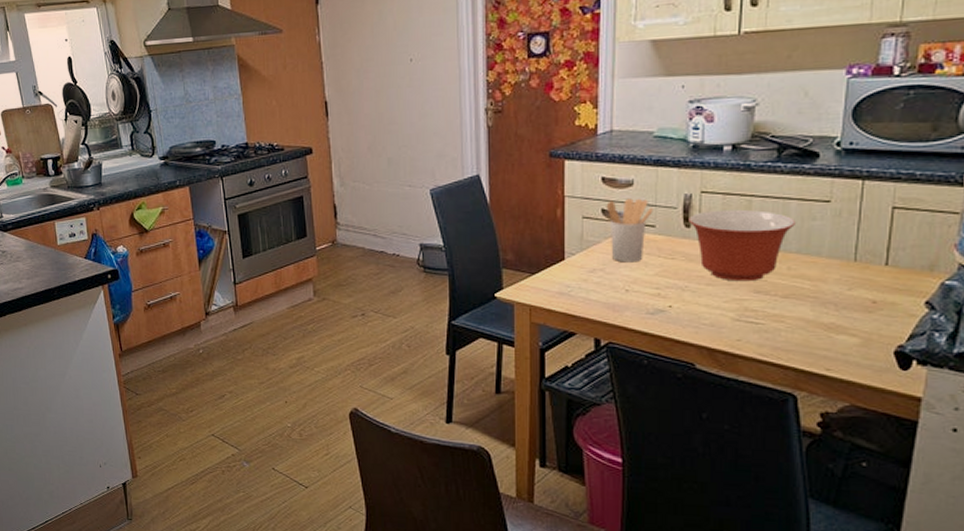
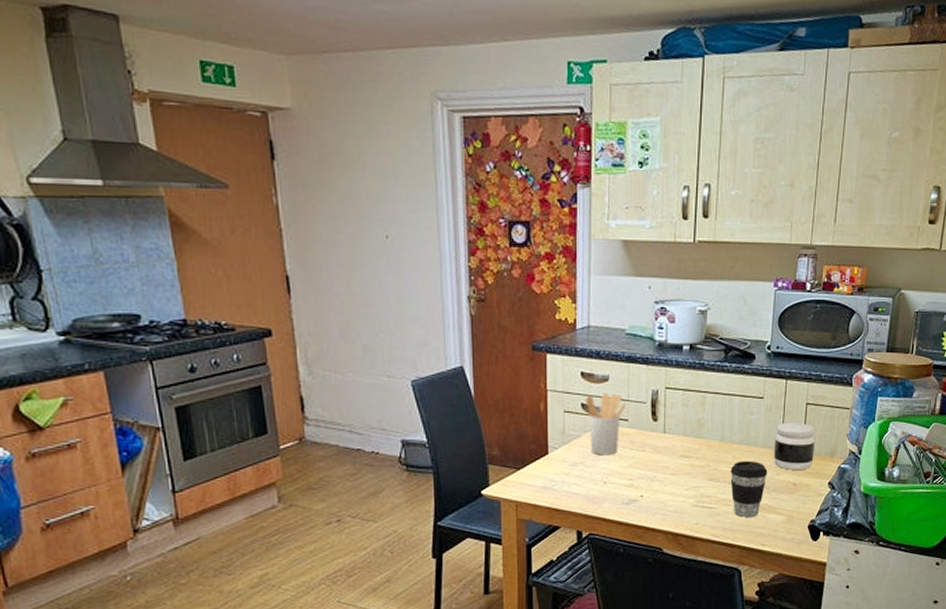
mixing bowl: present [688,209,797,282] -> none [656,404,739,471]
coffee cup: none [783,272,836,338] -> present [730,460,768,518]
jar: none [843,229,906,285] -> present [773,422,815,470]

